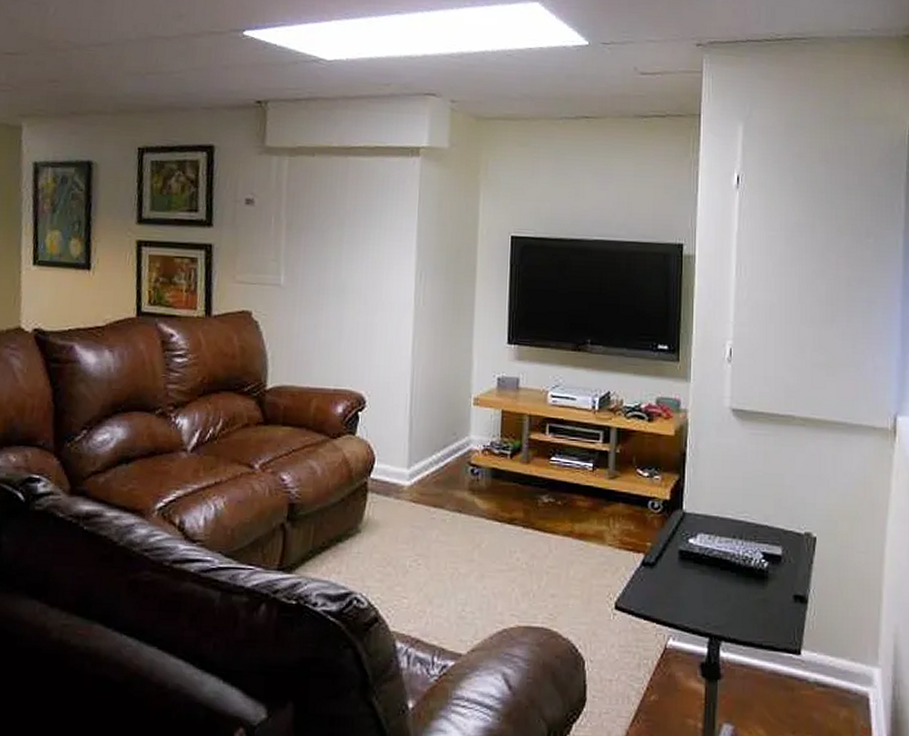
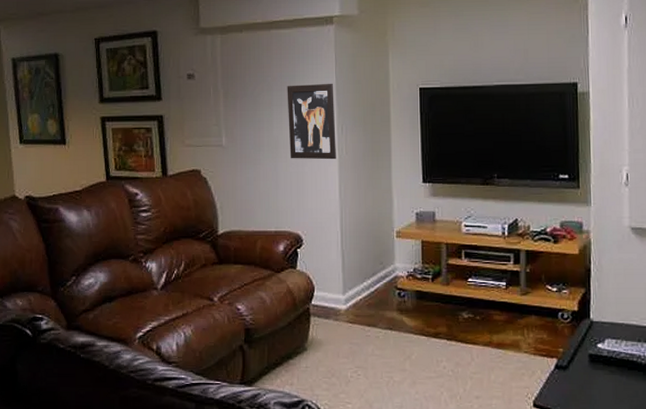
wall art: none [358,221,415,311] -> present [287,83,336,160]

